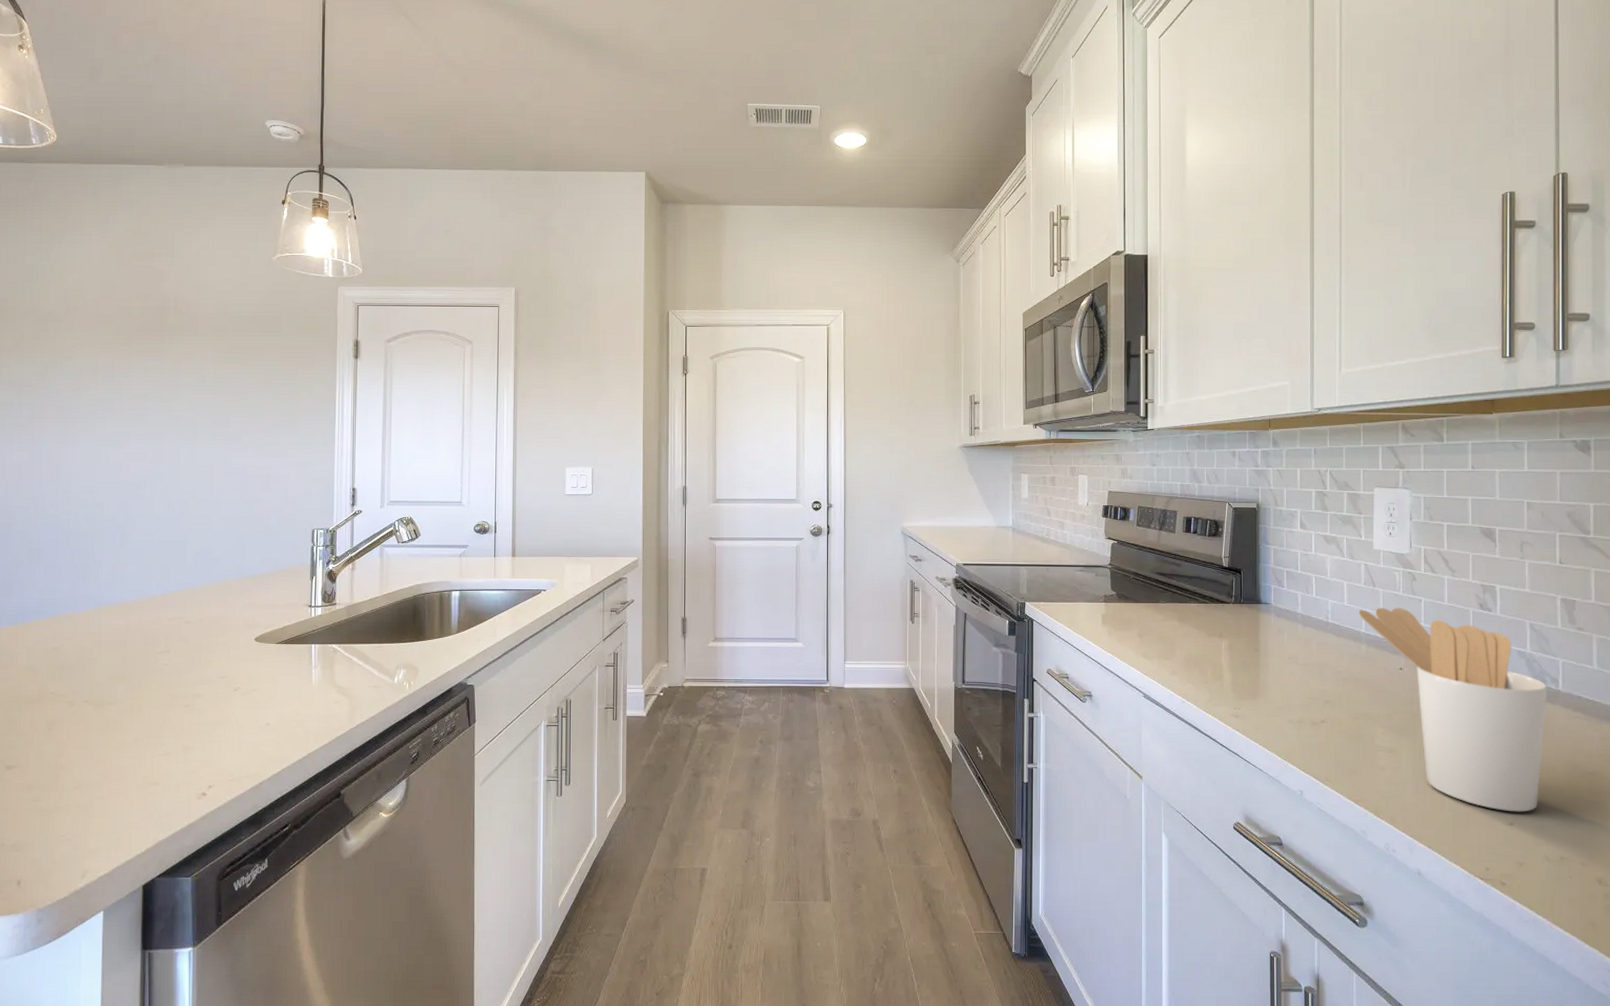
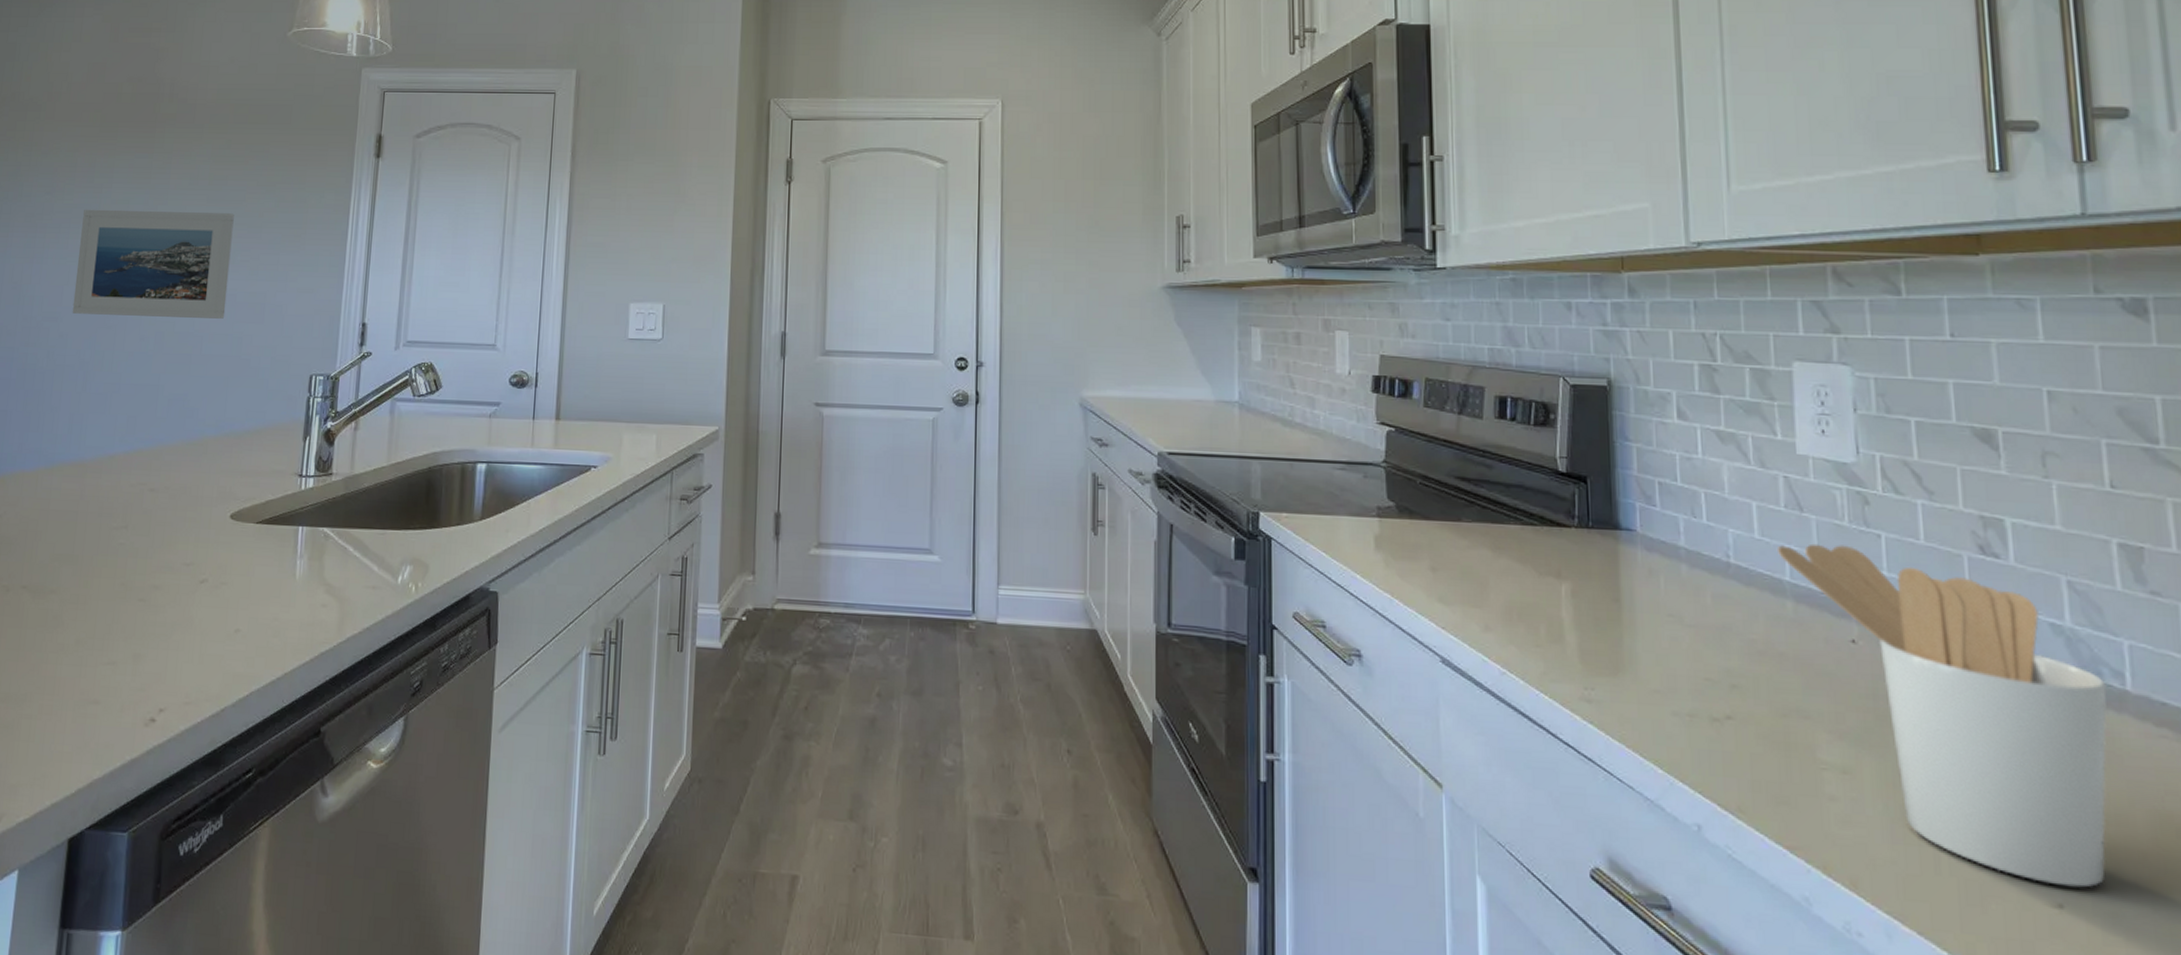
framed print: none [105,402,239,488] -> present [72,209,234,319]

